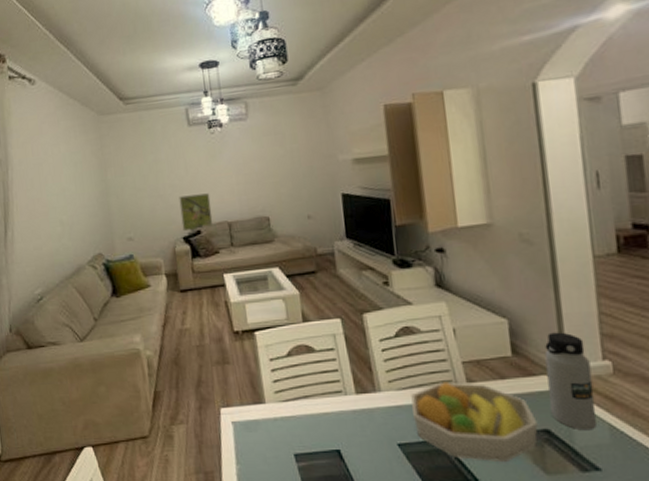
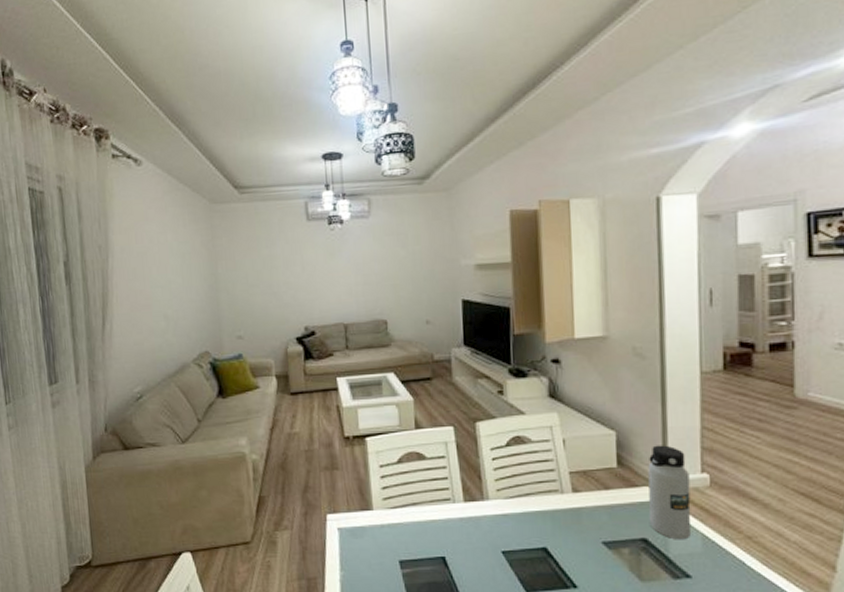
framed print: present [179,193,214,232] -> none [293,293,329,332]
fruit bowl: present [411,382,538,463] -> none [518,491,636,570]

